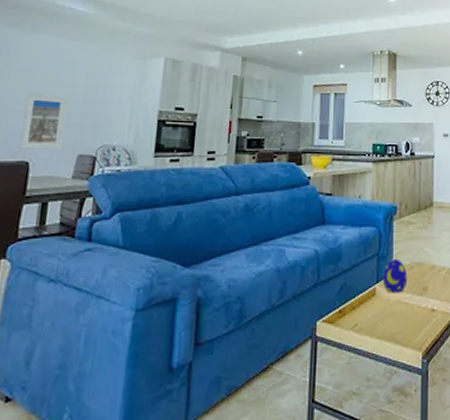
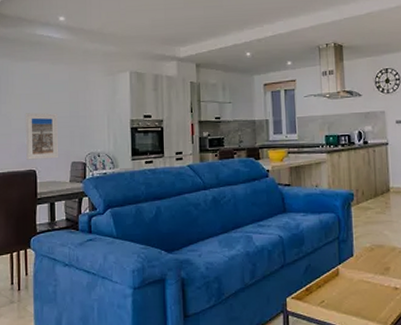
decorative egg: present [382,258,408,293] -> none [344,241,369,273]

